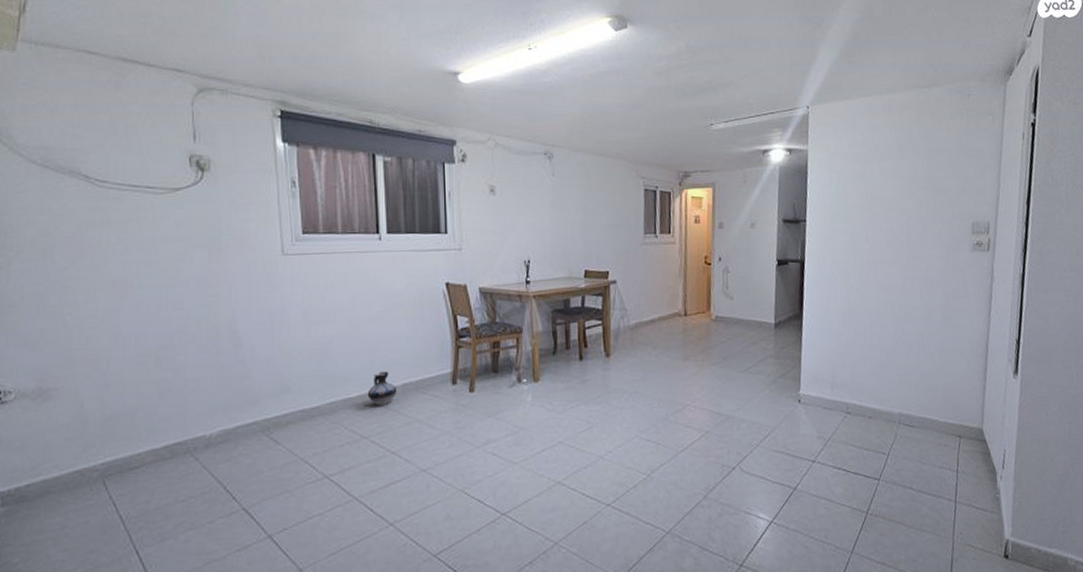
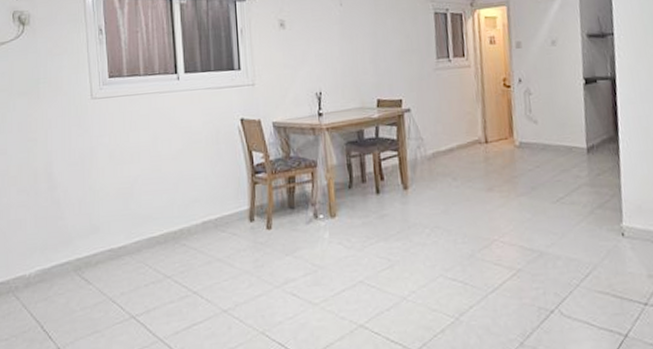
ceramic jug: present [367,371,397,407] -> none [169,209,197,246]

